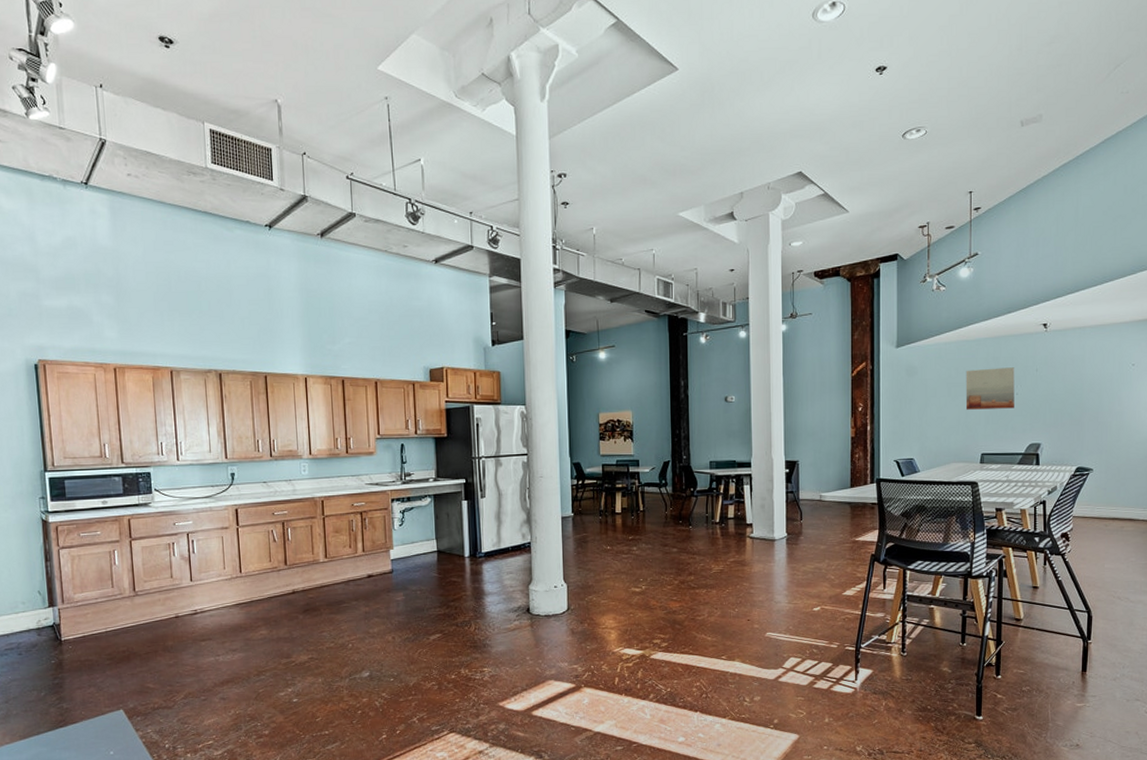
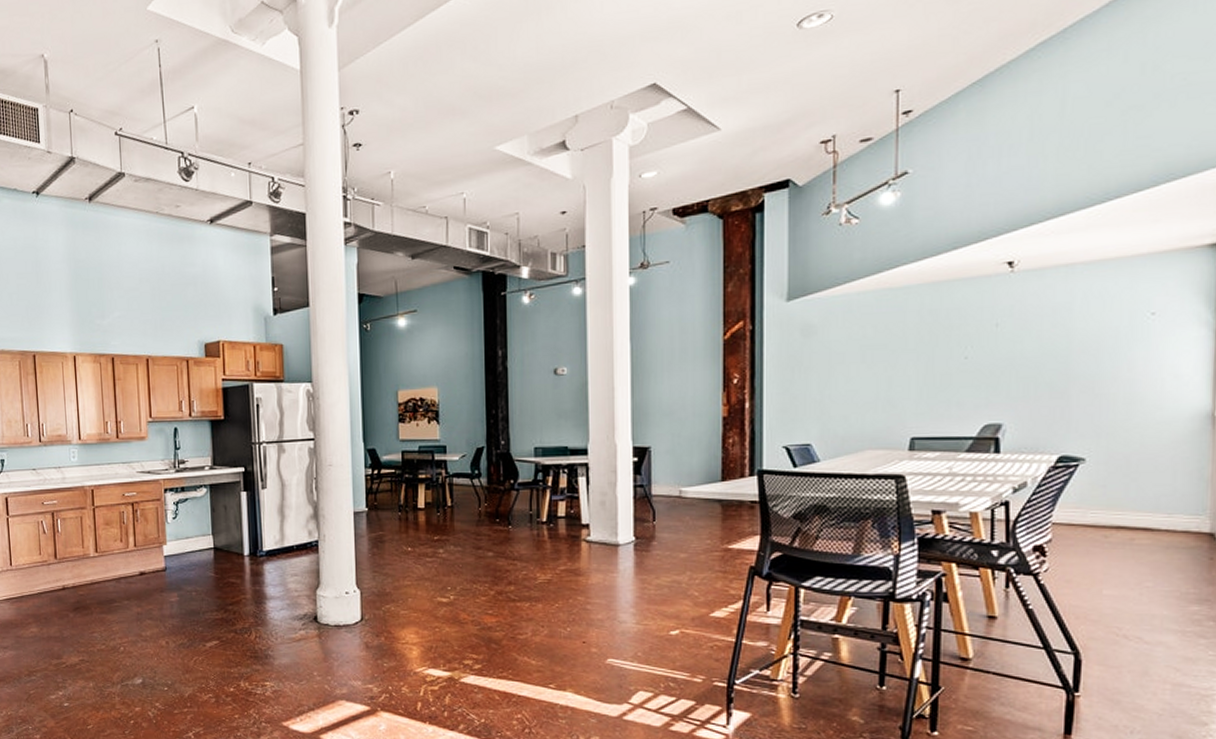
wall art: present [965,367,1015,410] -> none [887,322,963,380]

